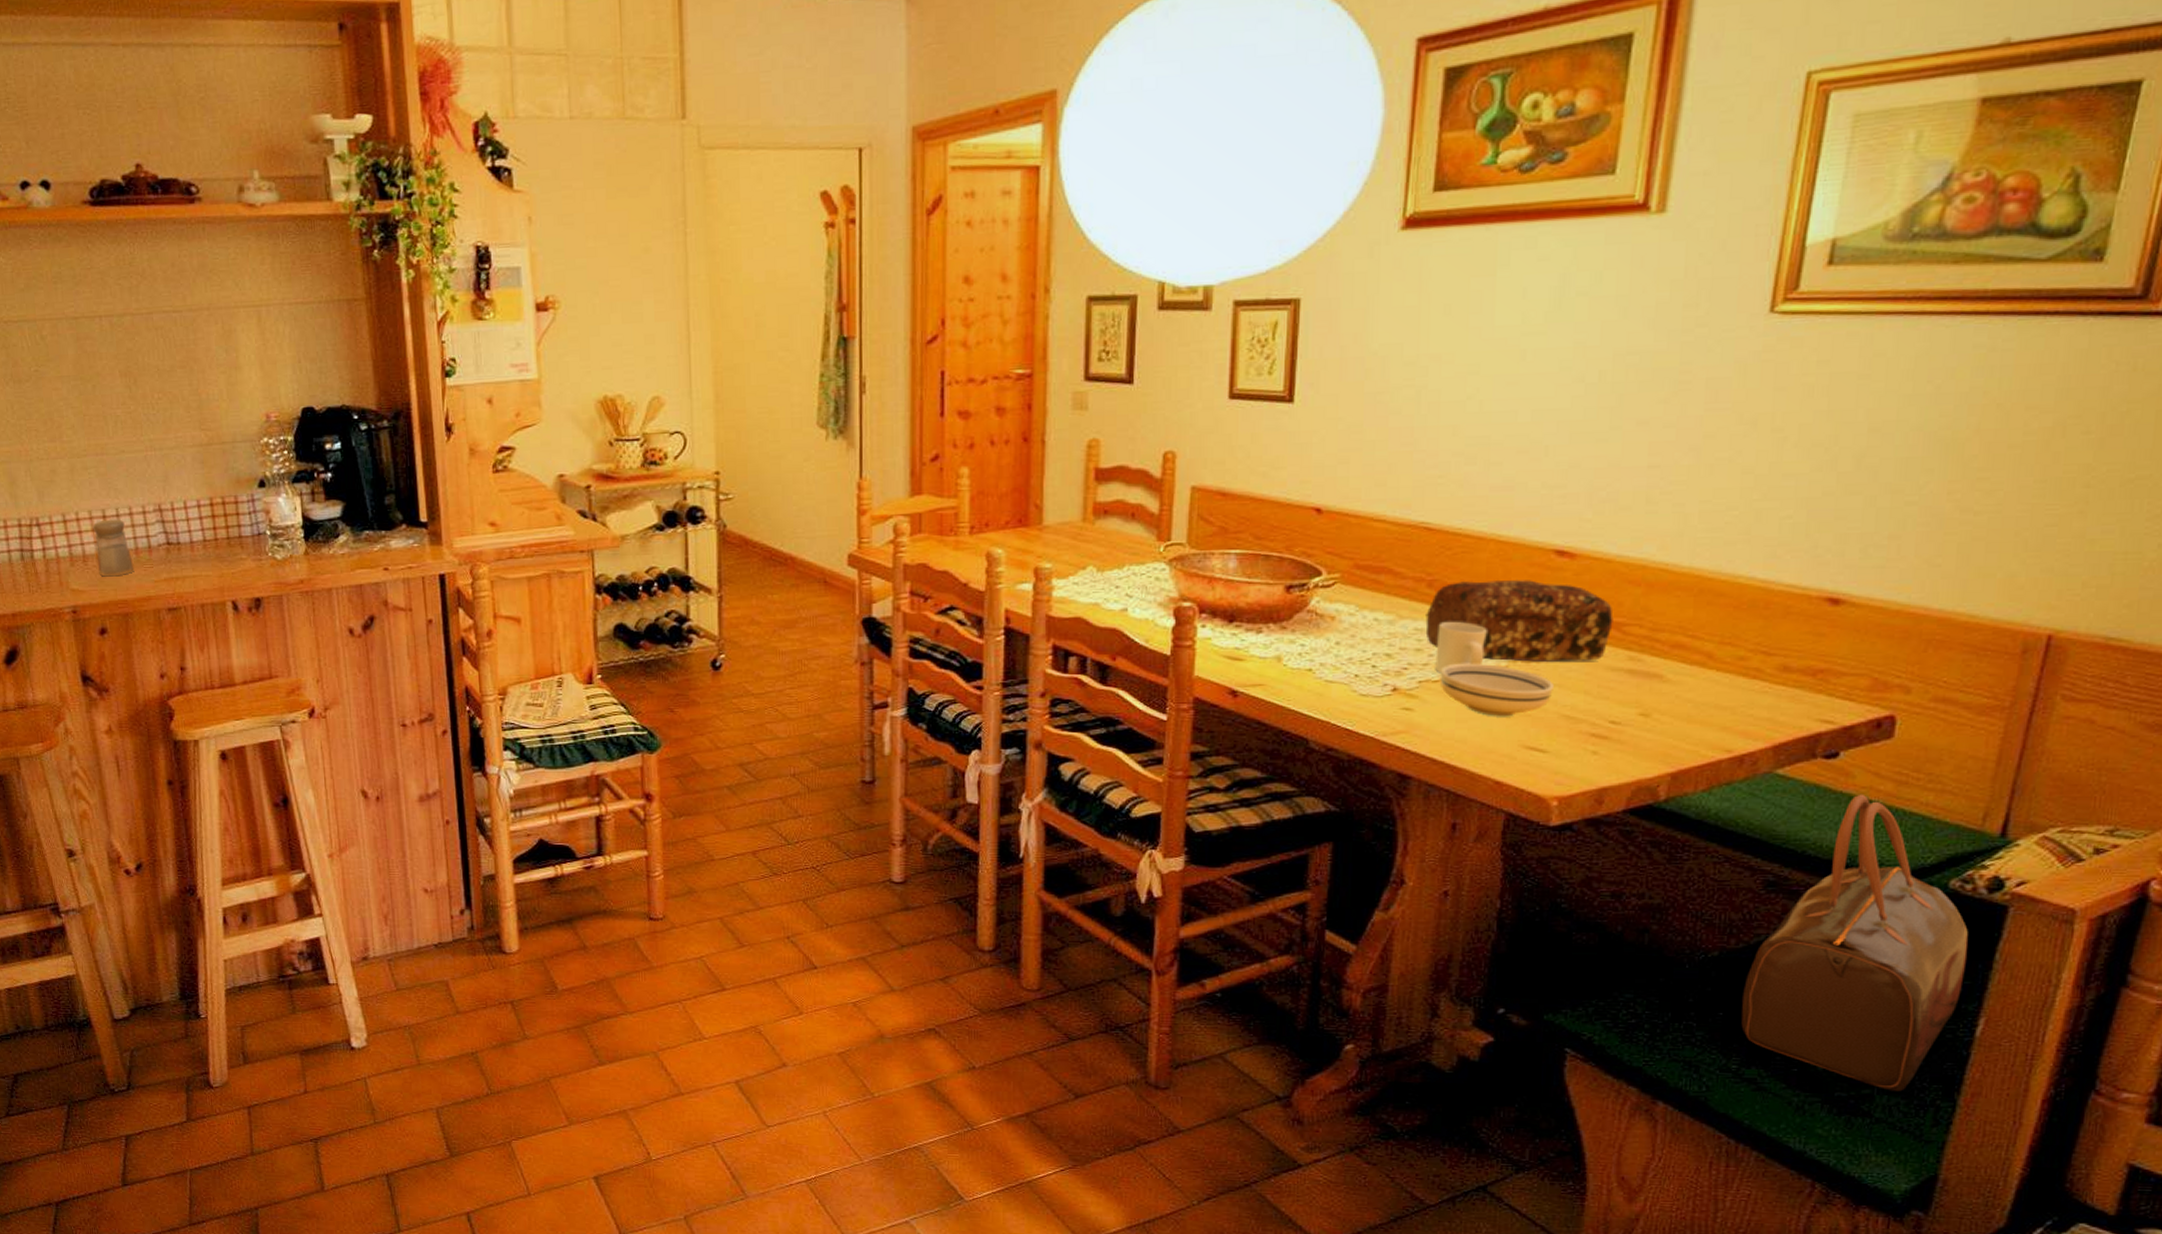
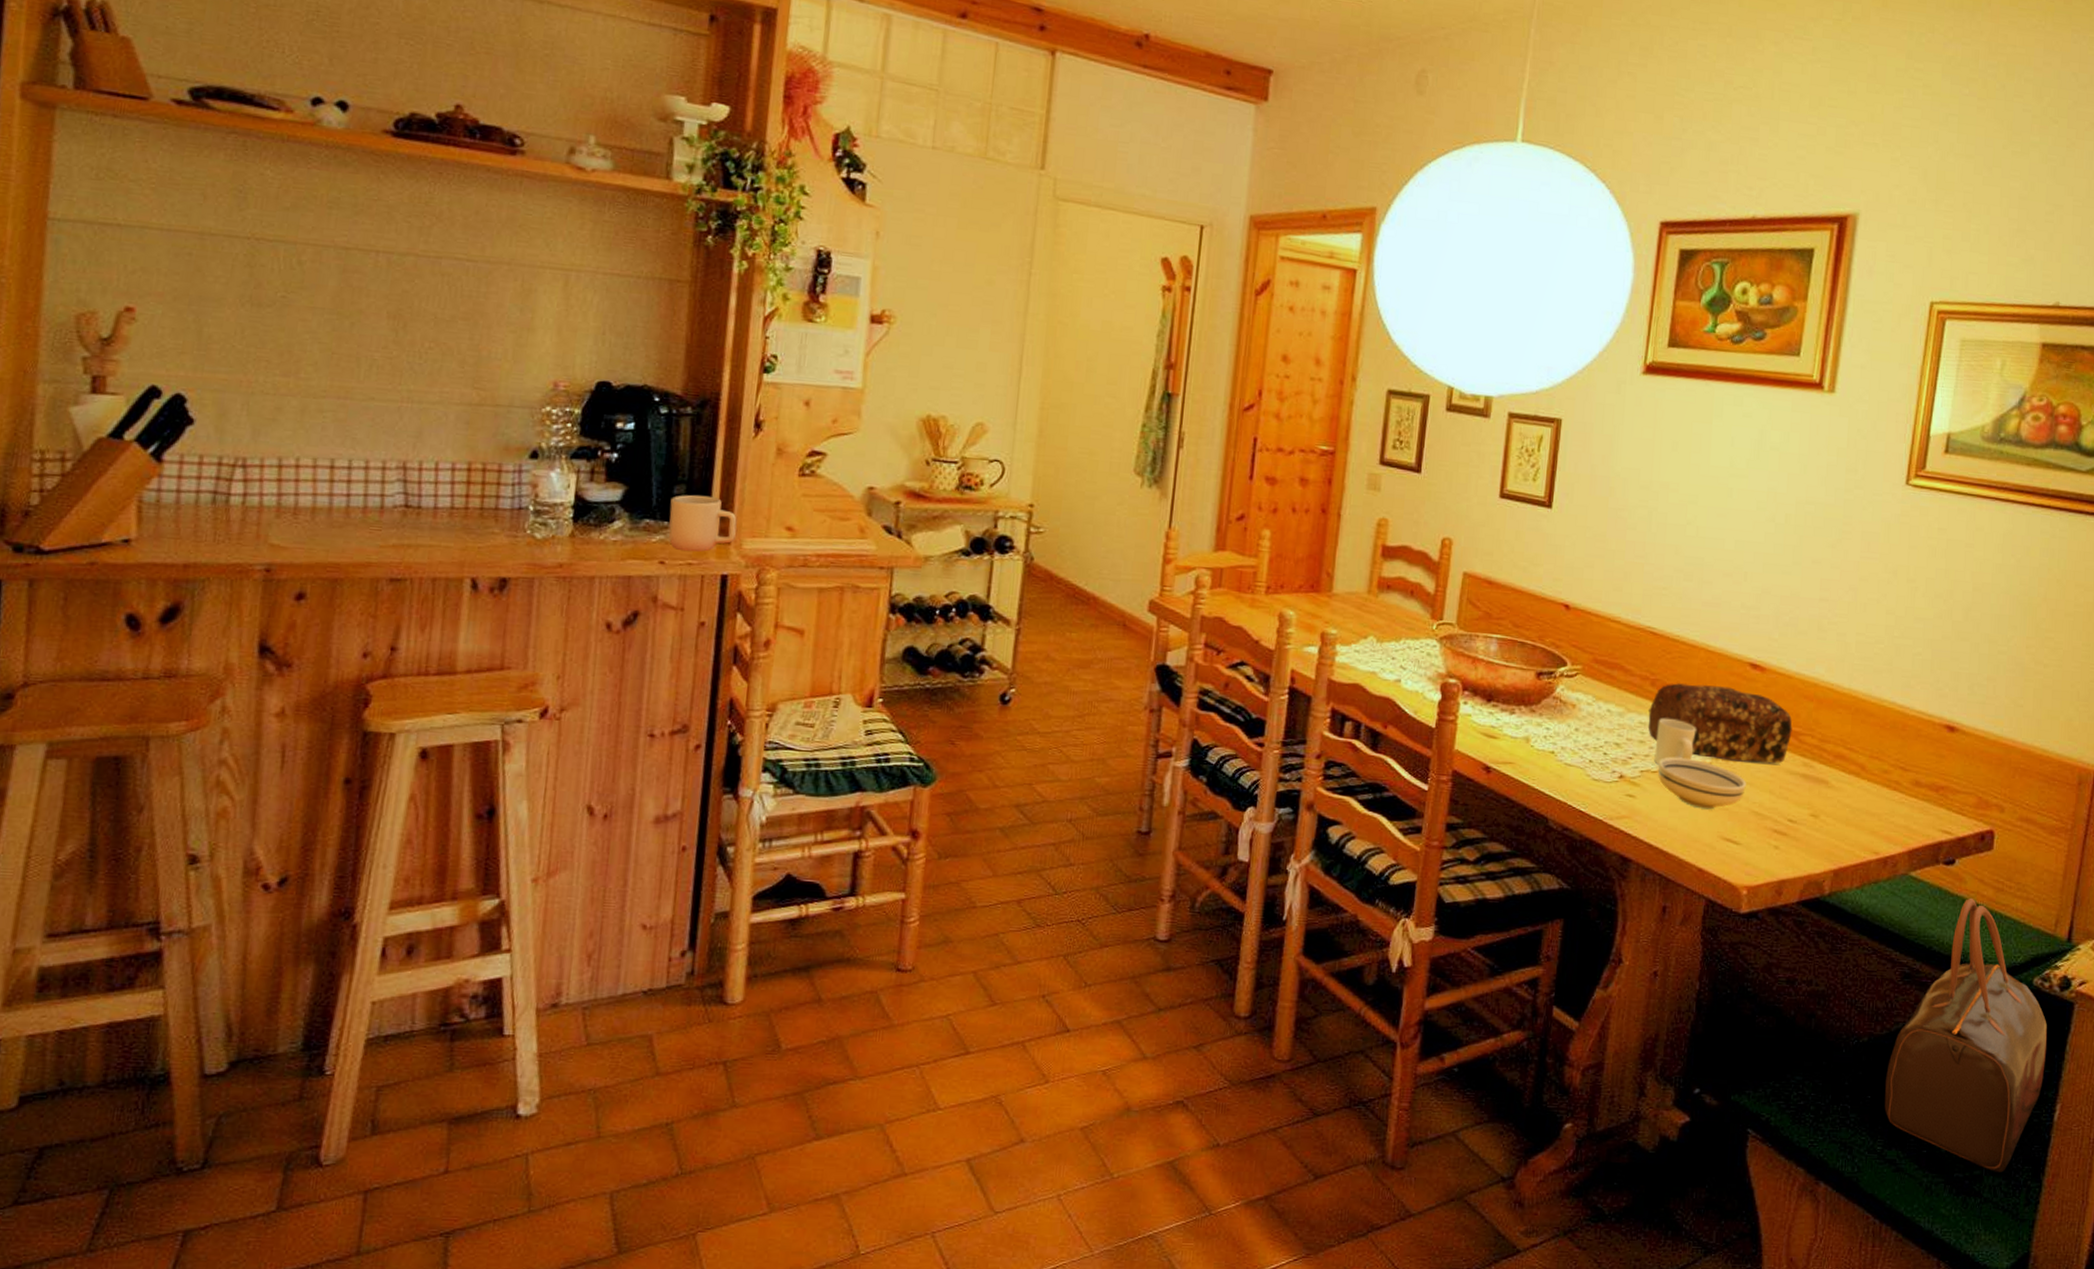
salt shaker: present [92,519,134,577] -> none [310,470,358,536]
mug: none [384,502,446,557] -> present [668,494,737,552]

